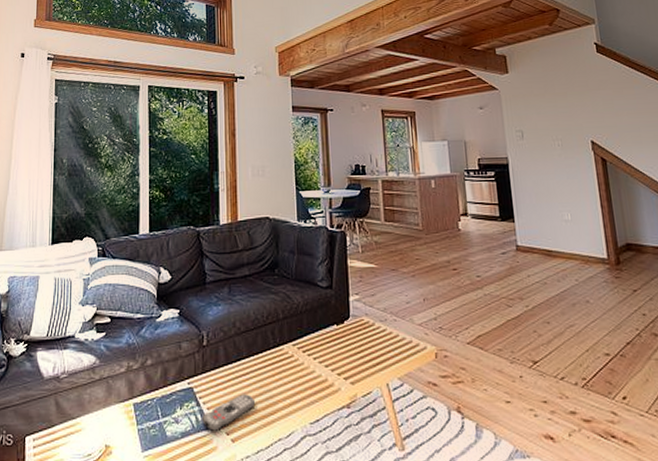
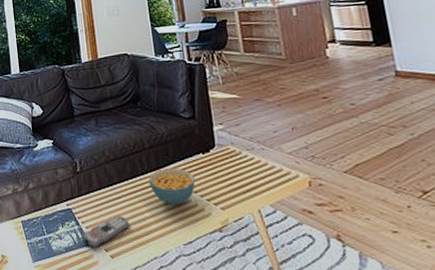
cereal bowl: none [279,340,327,381] -> present [148,167,195,206]

